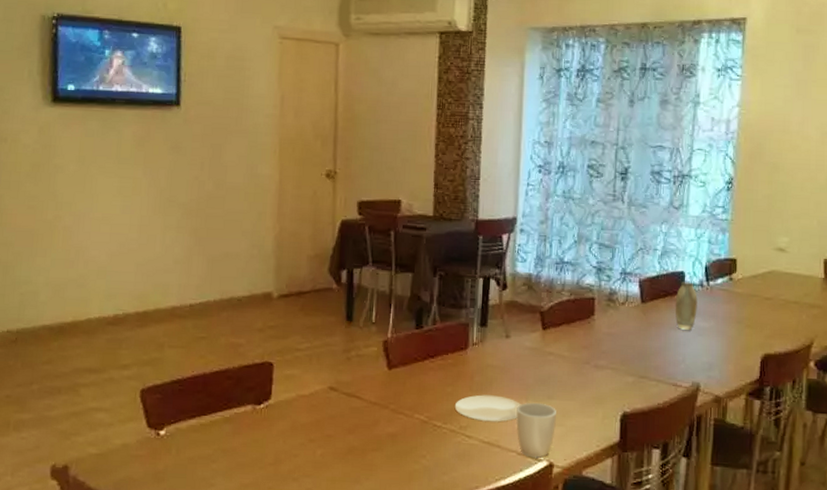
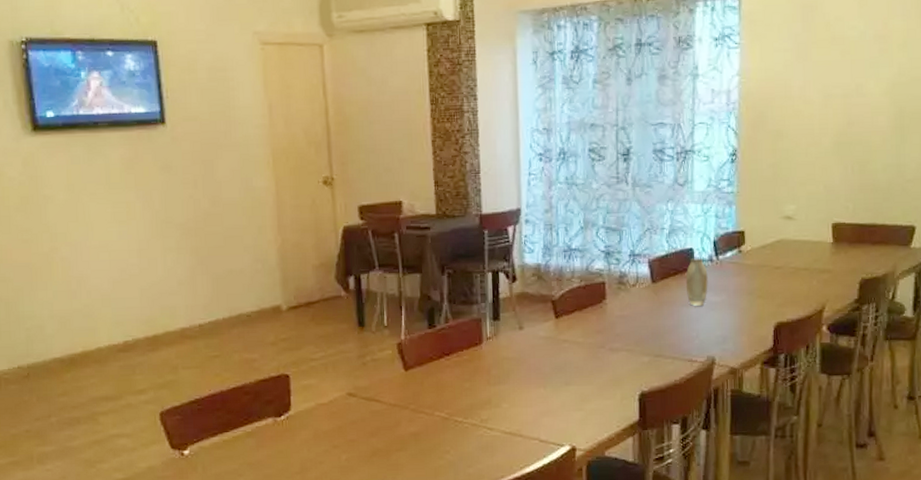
plate: present [454,394,522,423] -> none [474,386,540,413]
cup: present [516,402,556,458] -> none [535,390,575,443]

